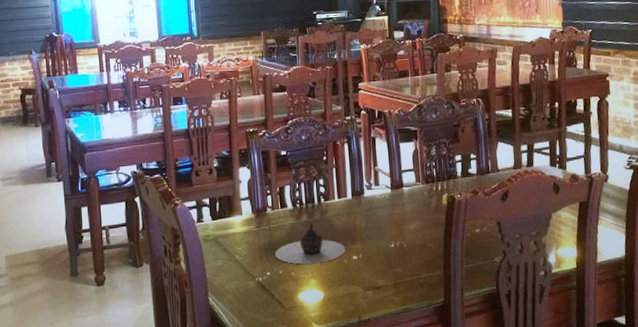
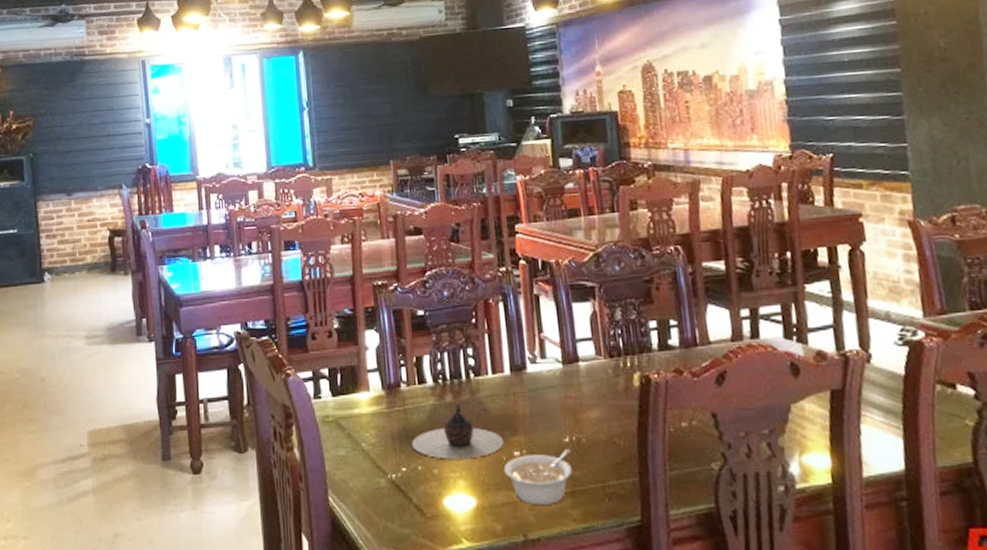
legume: none [344,252,396,295] -> present [503,449,573,506]

